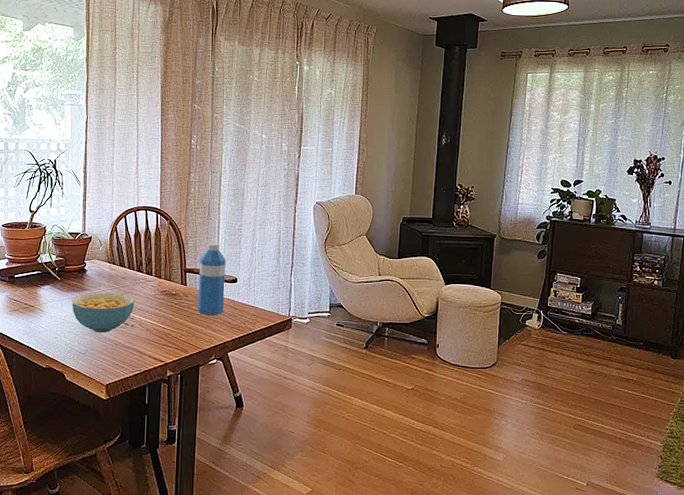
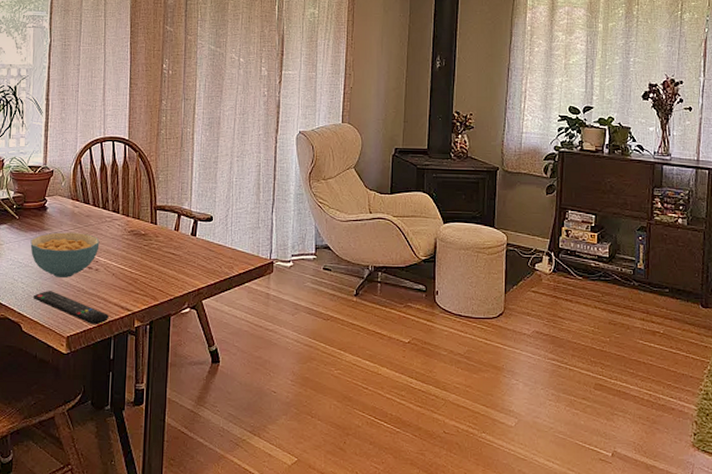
remote control: none [75,344,144,375] -> present [34,291,109,325]
water bottle: present [198,242,226,316] -> none [169,176,200,259]

